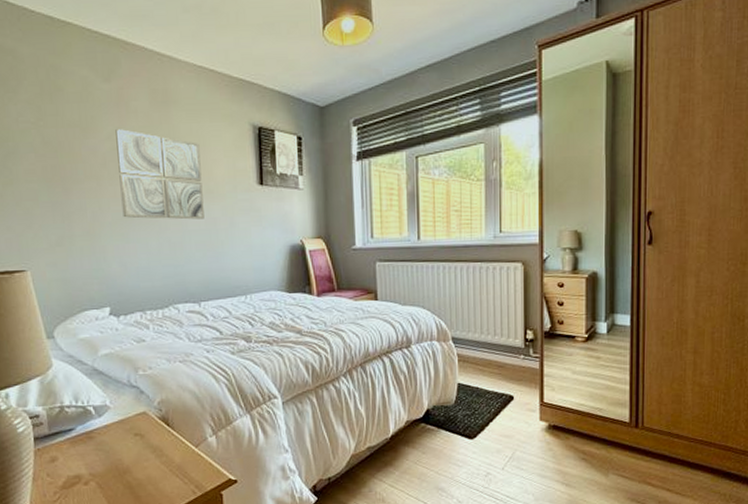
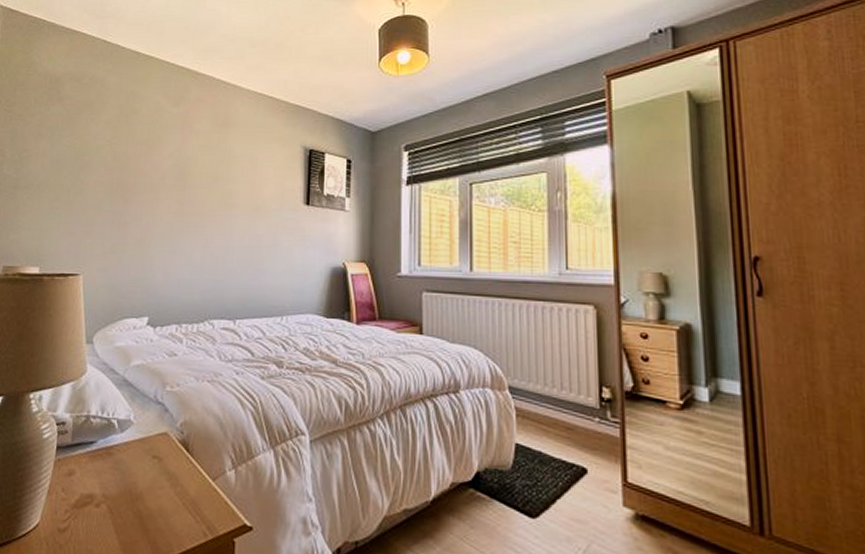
wall art: present [115,129,204,220] -> none [173,148,252,235]

